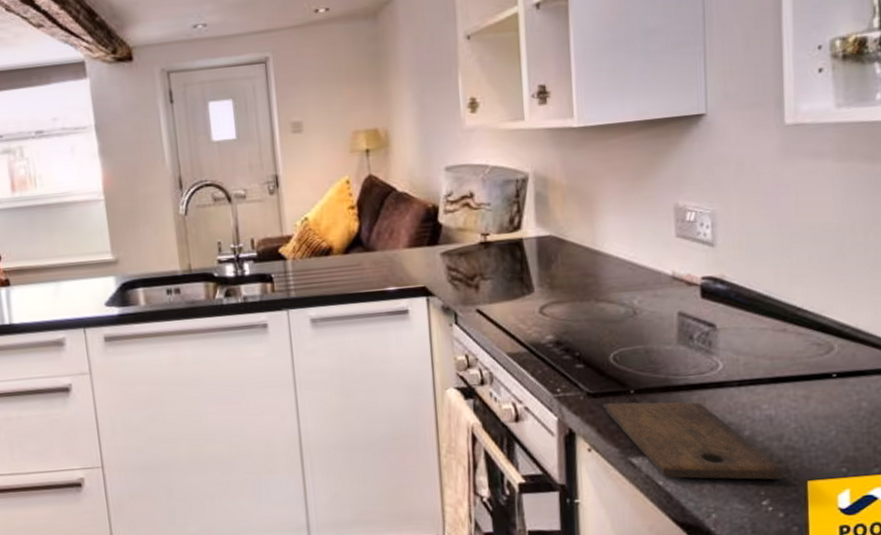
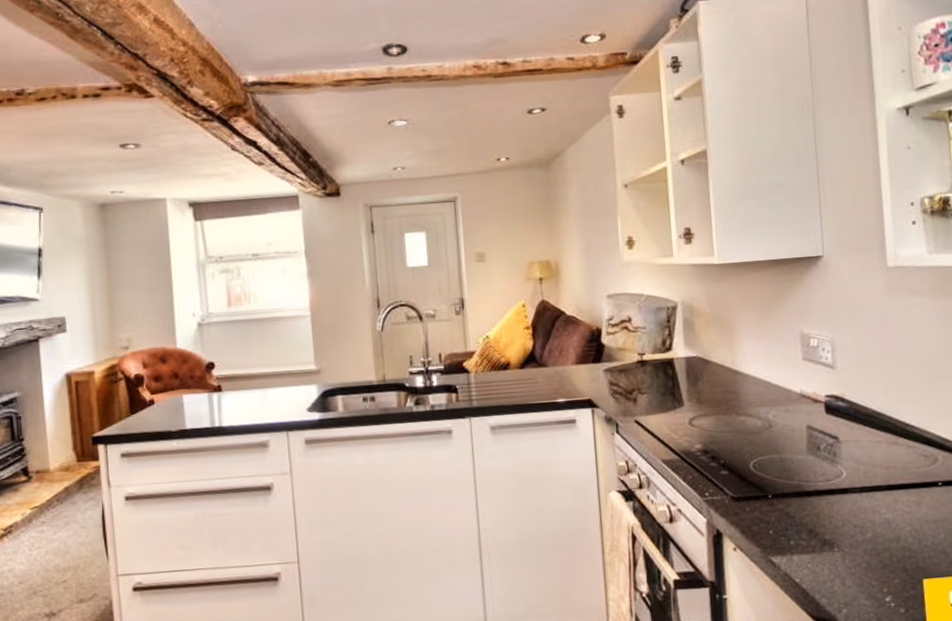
cutting board: present [605,402,783,480] -> none [748,506,902,578]

